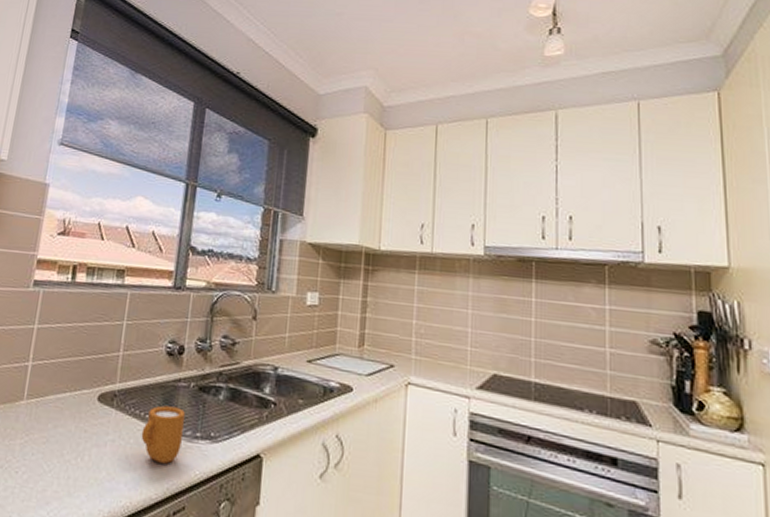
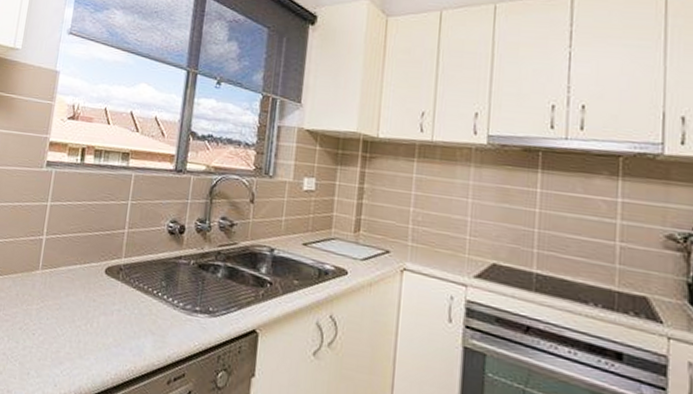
mug: present [141,405,185,464] -> none [144,280,185,334]

